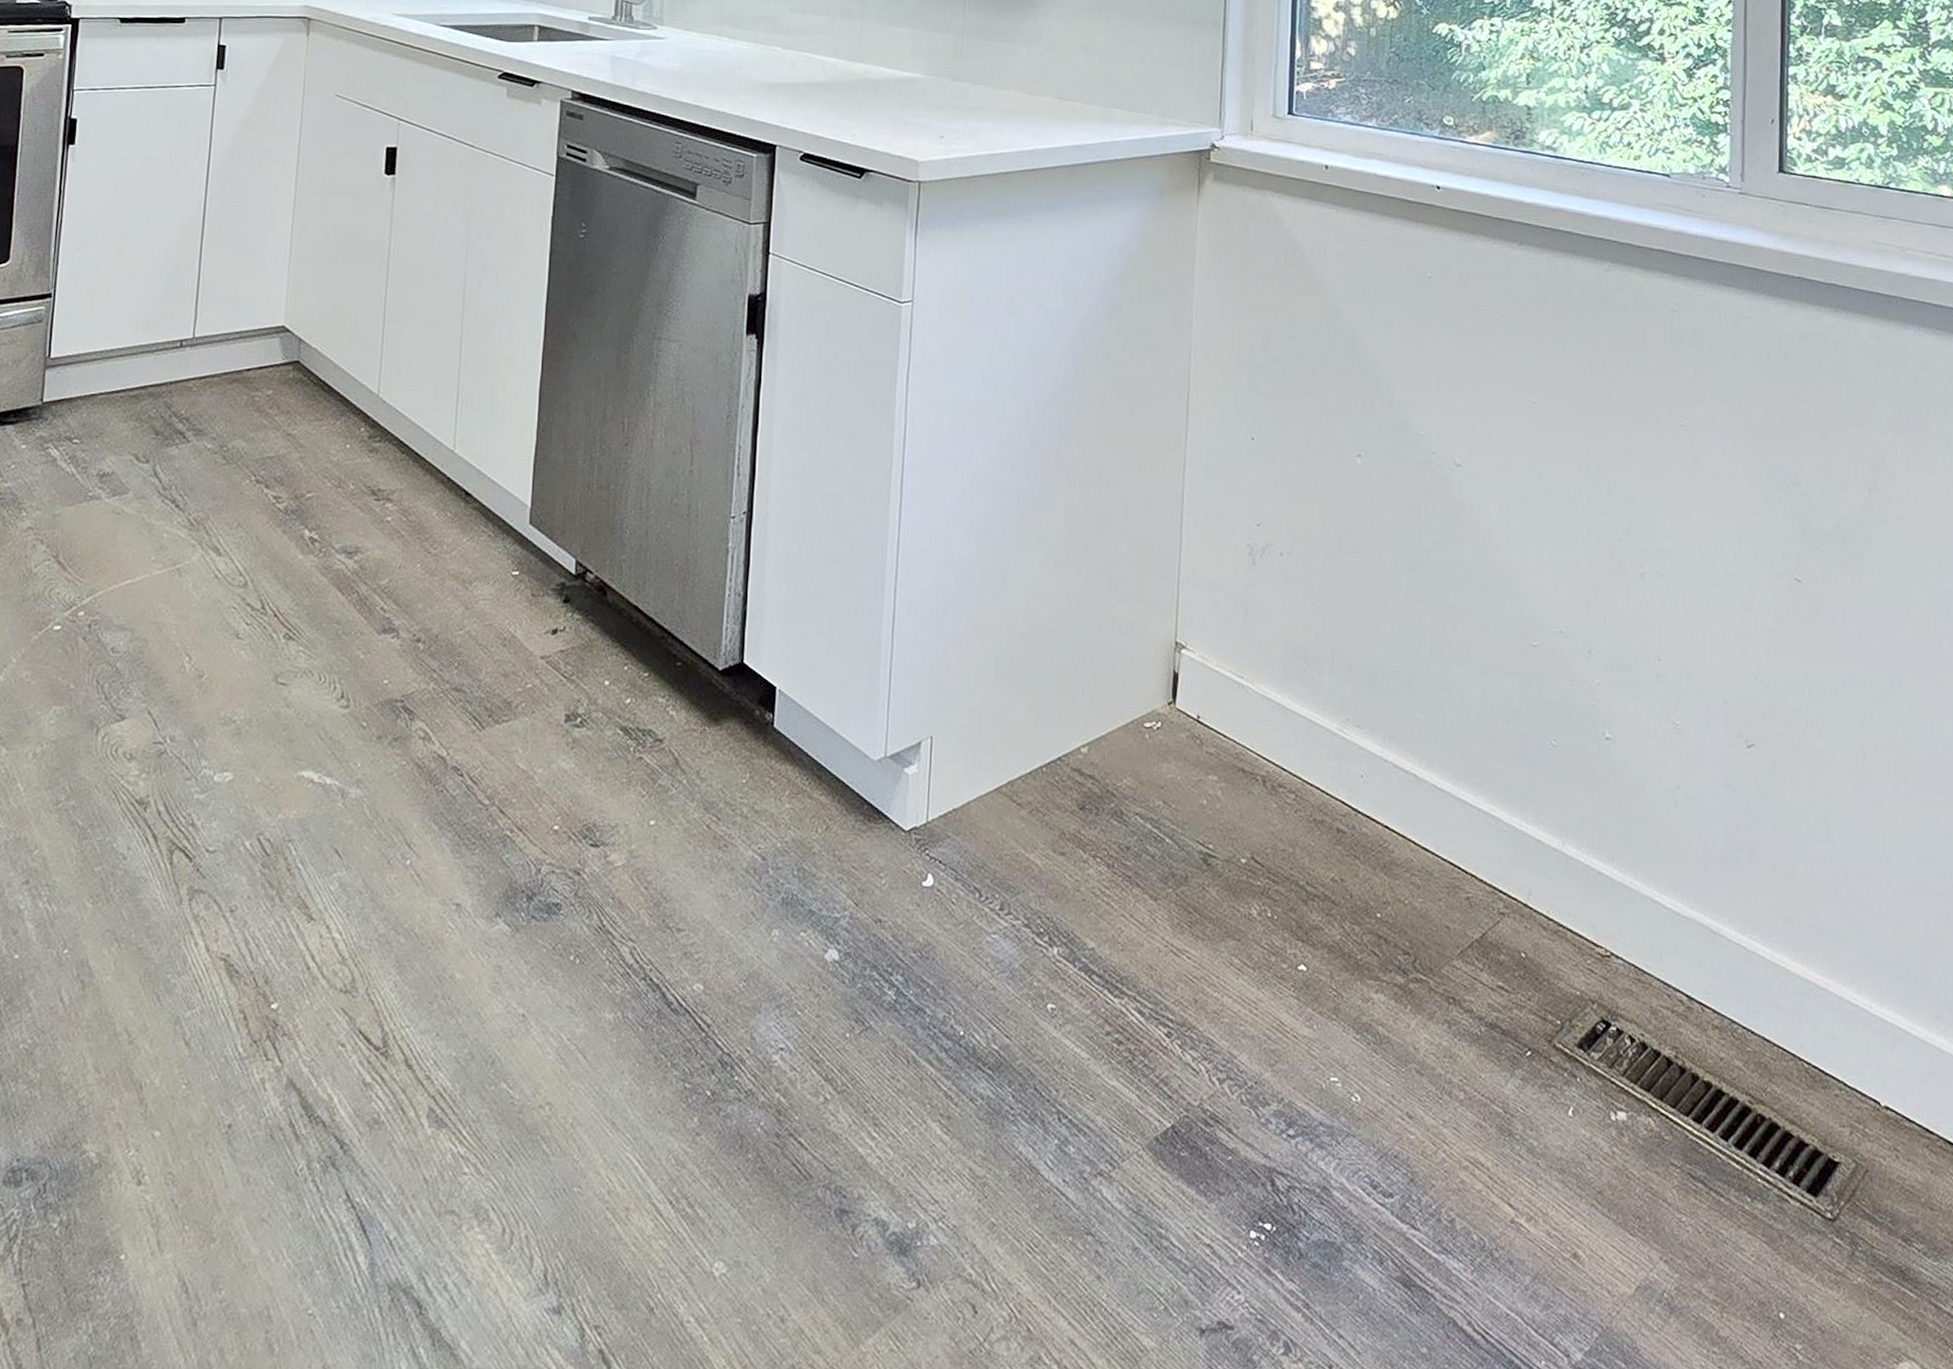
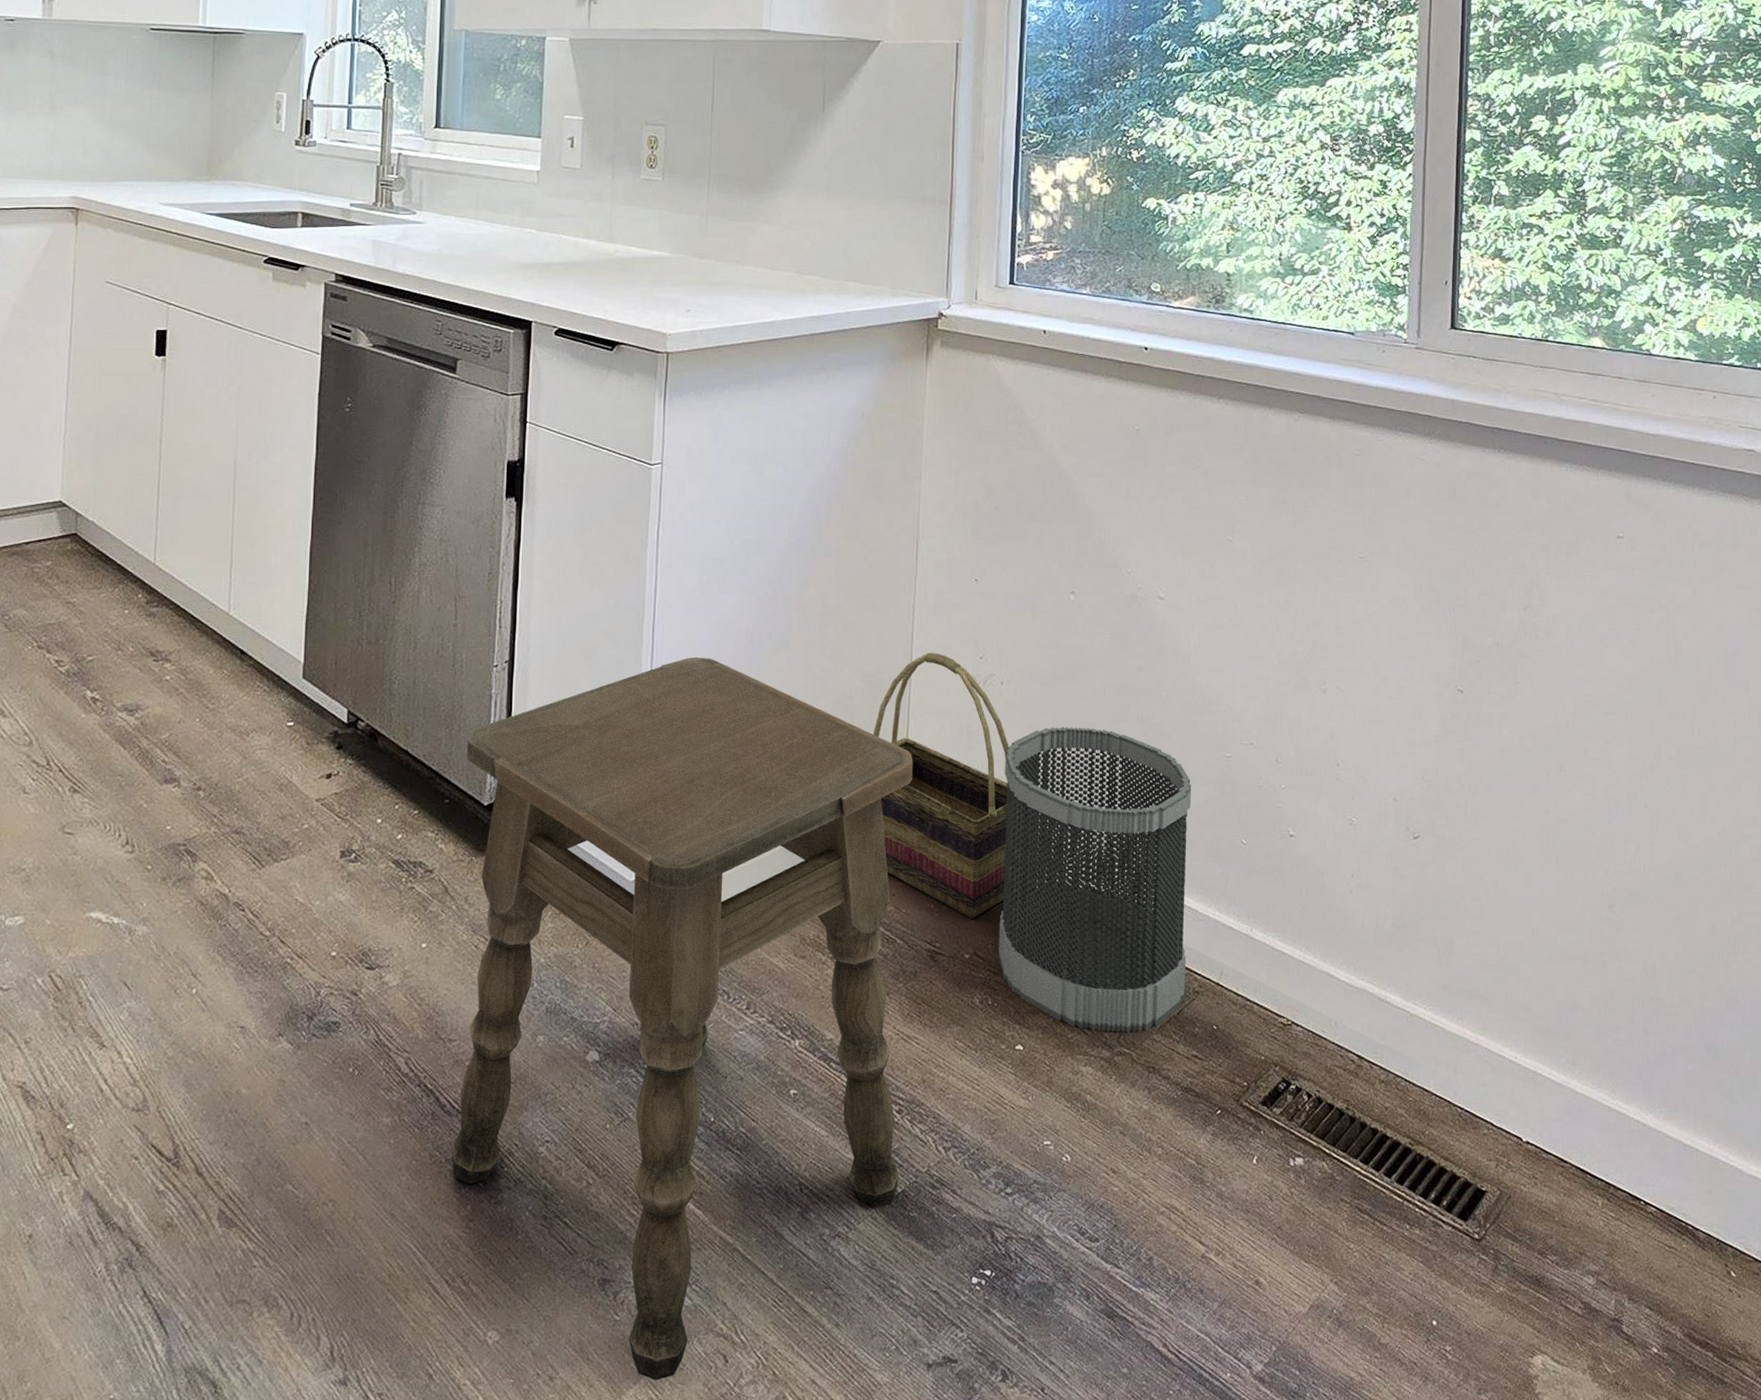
side table: none [677,514,1184,1330] -> present [451,657,913,1380]
basket: none [1139,517,1290,819] -> present [872,652,1010,919]
wastebasket: none [1278,604,1494,957] -> present [998,726,1192,1033]

